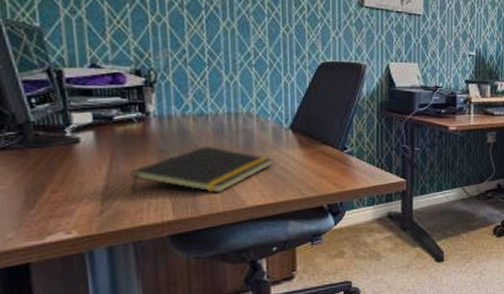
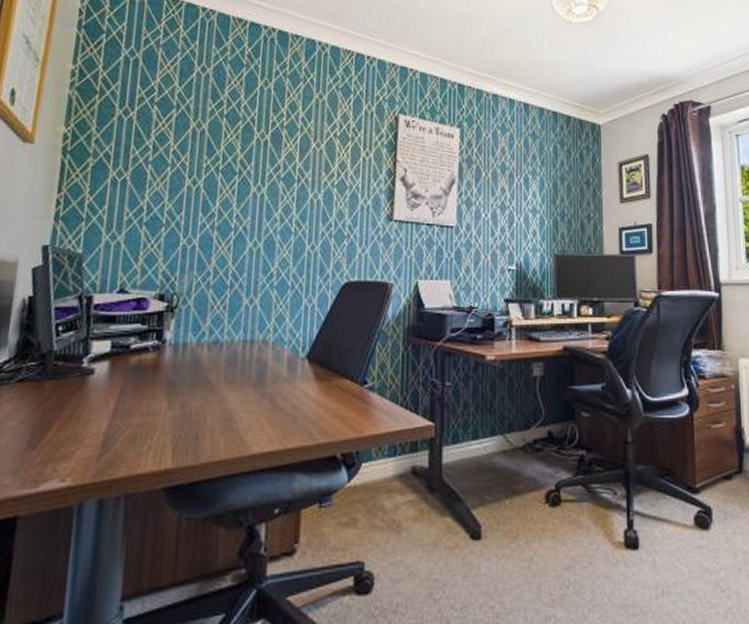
notepad: present [130,145,273,195] -> none [134,378,285,436]

